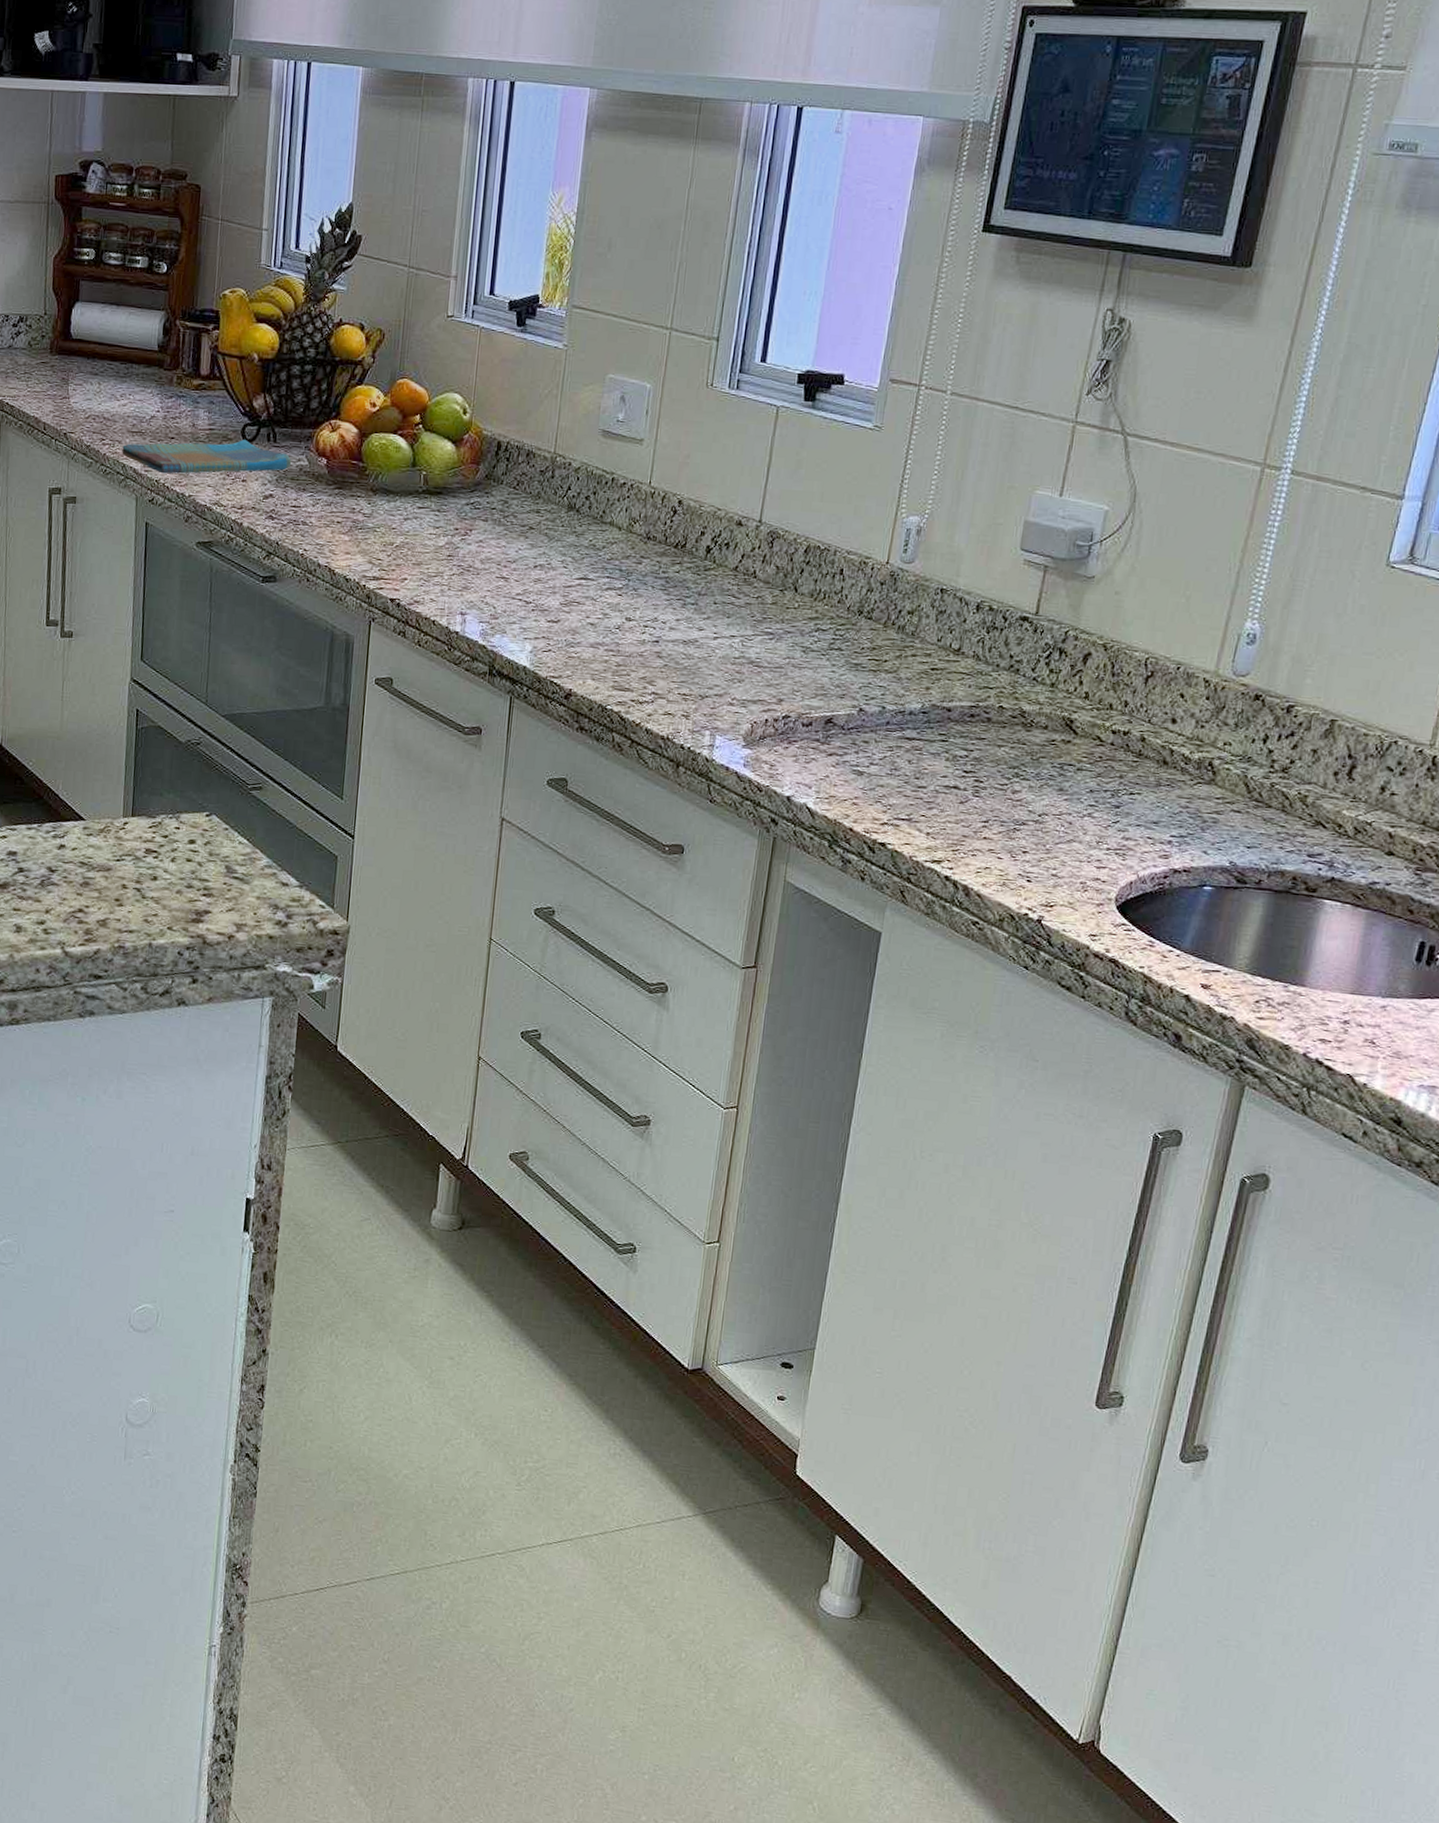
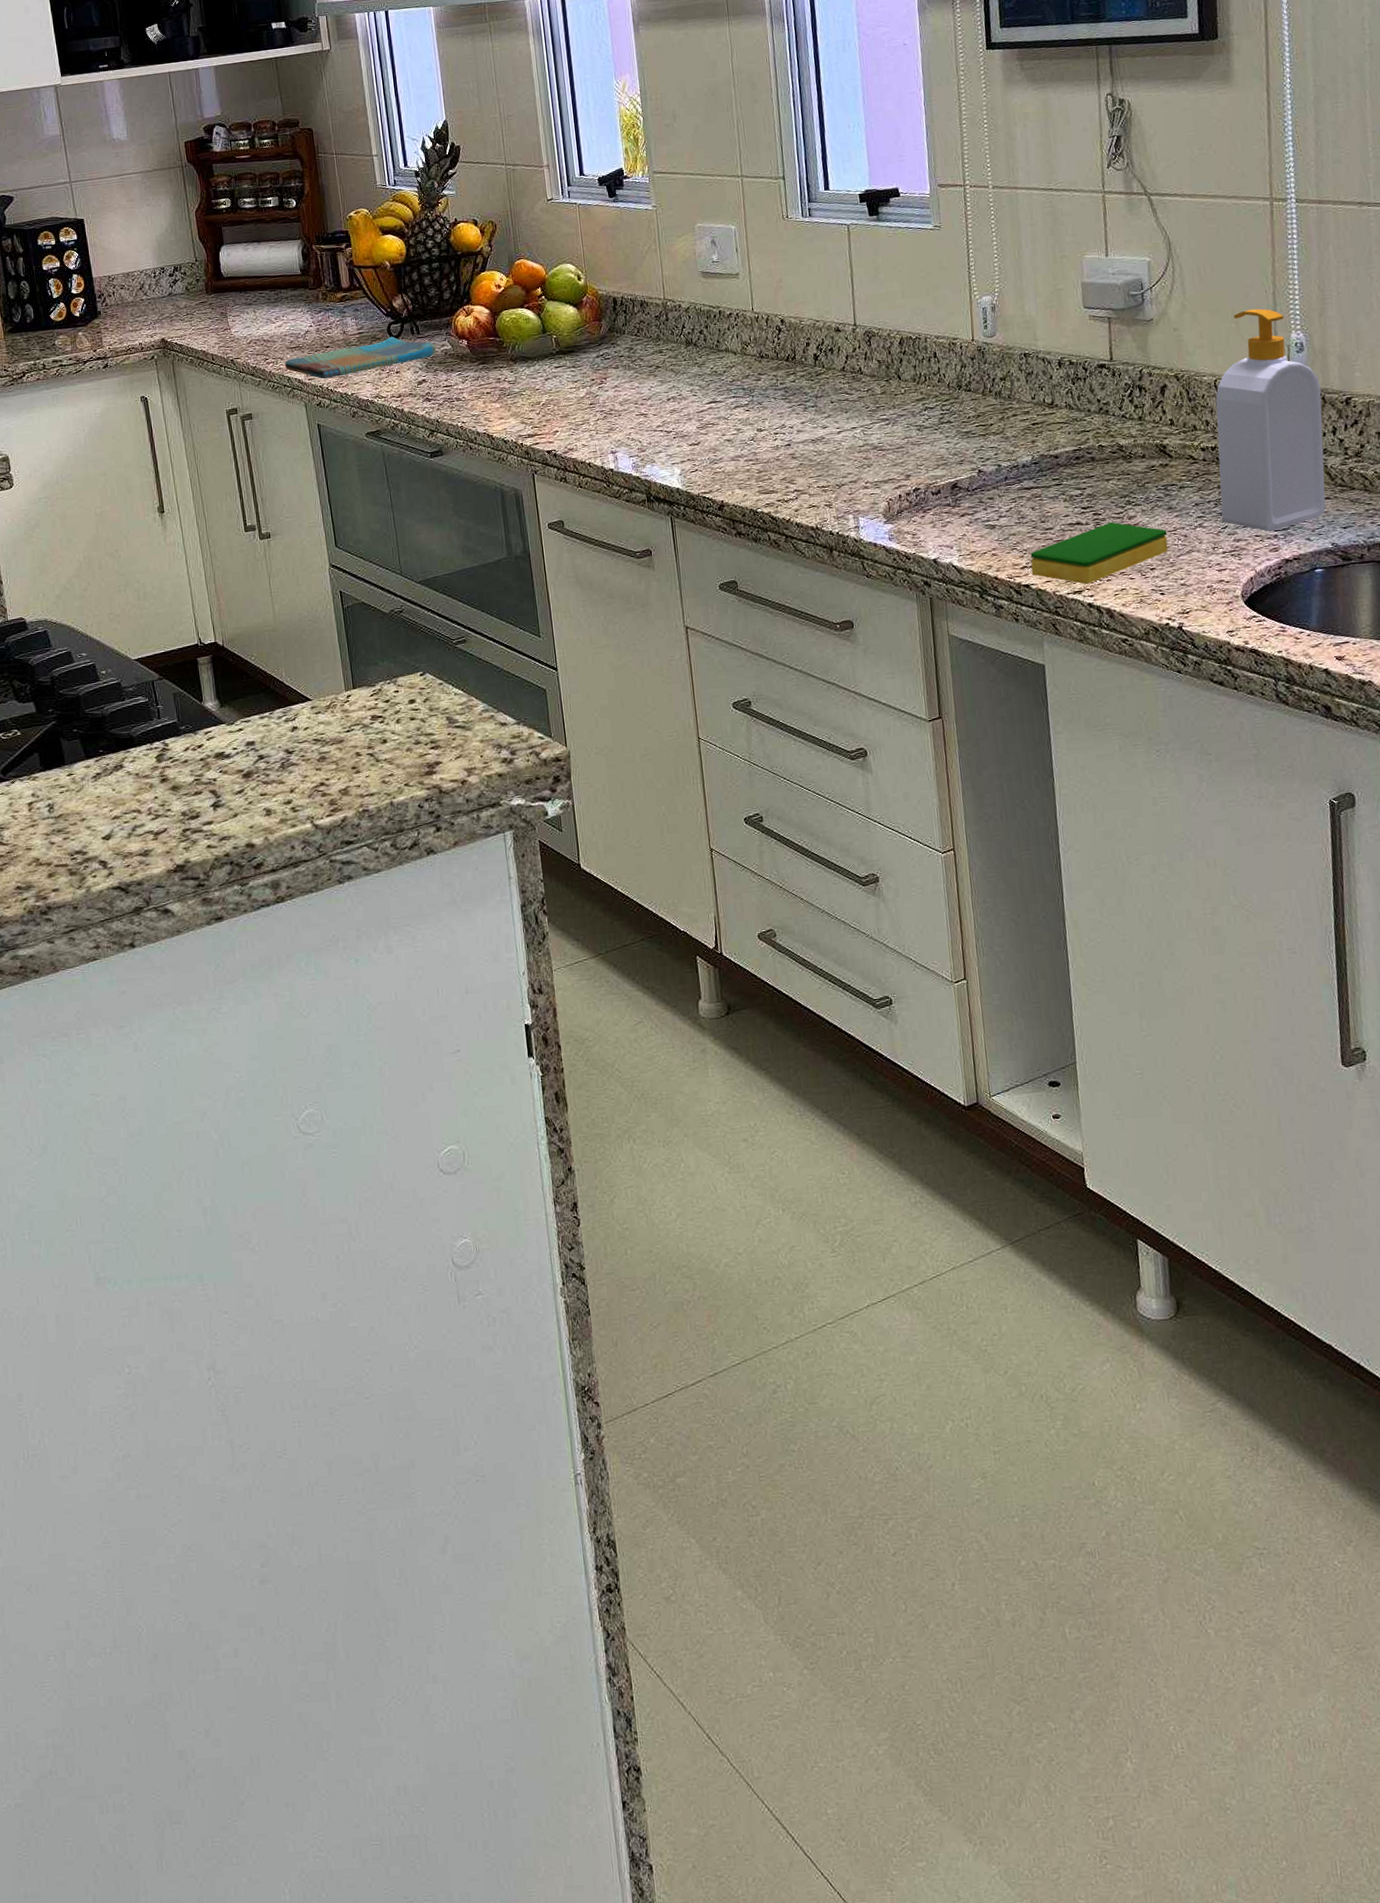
dish sponge: none [891,792,1051,855] -> present [1030,522,1168,584]
soap bottle: none [1115,586,1264,837] -> present [1215,308,1326,532]

